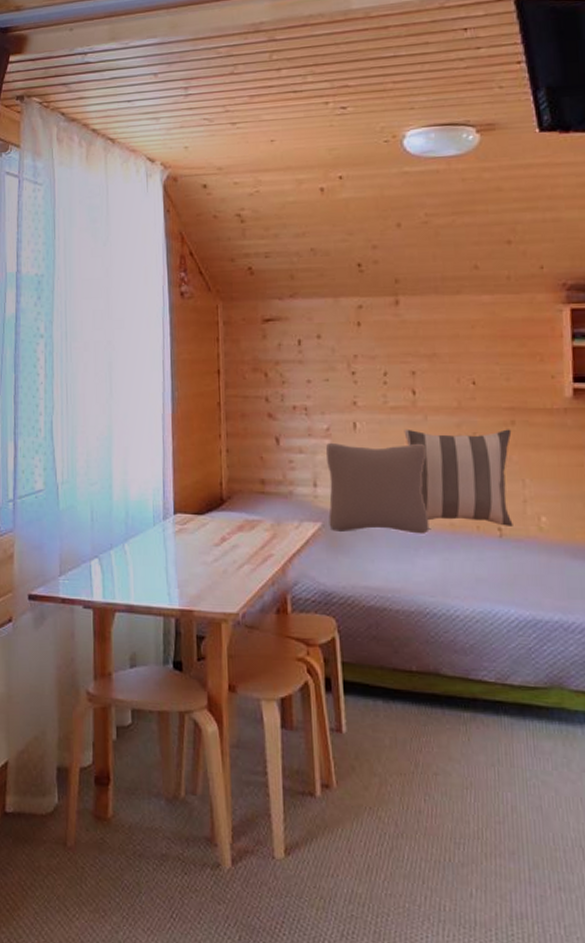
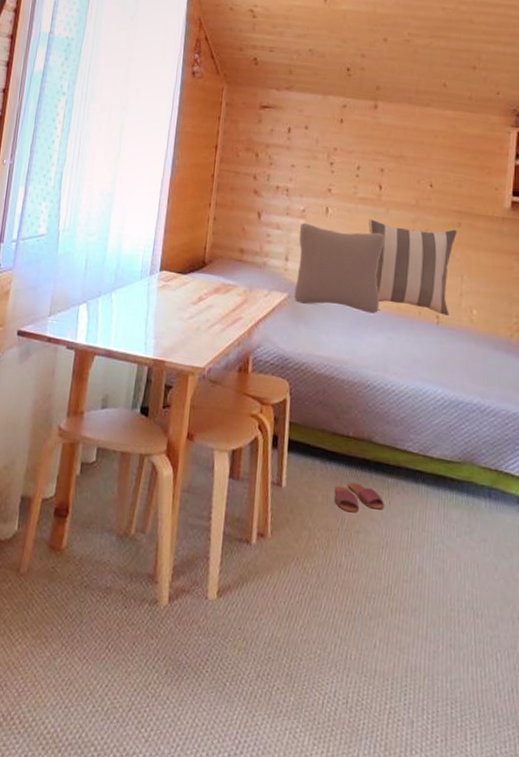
slippers: none [402,720,463,754] -> present [334,482,385,513]

